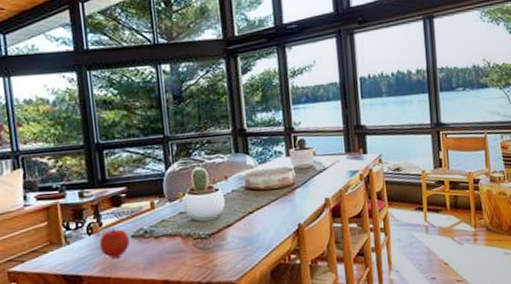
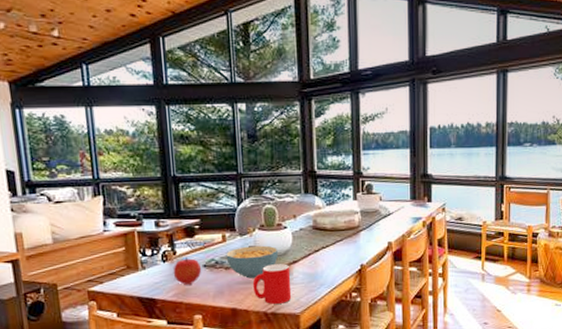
cereal bowl: none [155,210,211,247] -> present [226,245,279,279]
cup: none [184,228,227,273] -> present [252,264,292,304]

